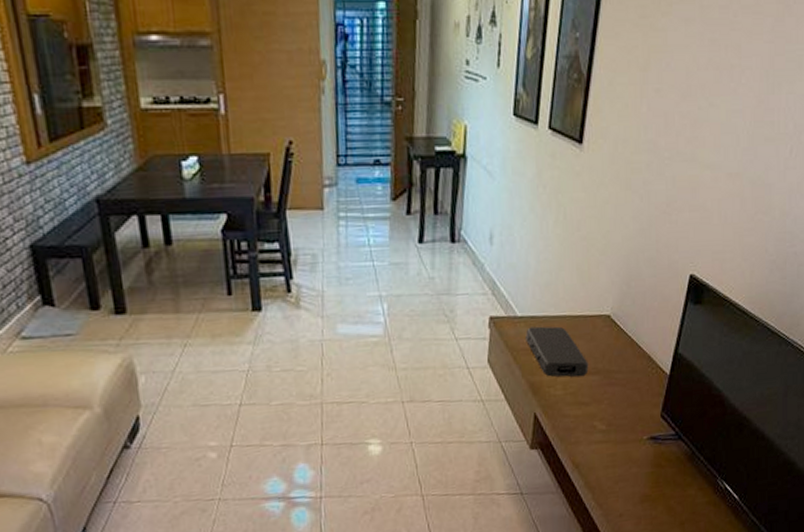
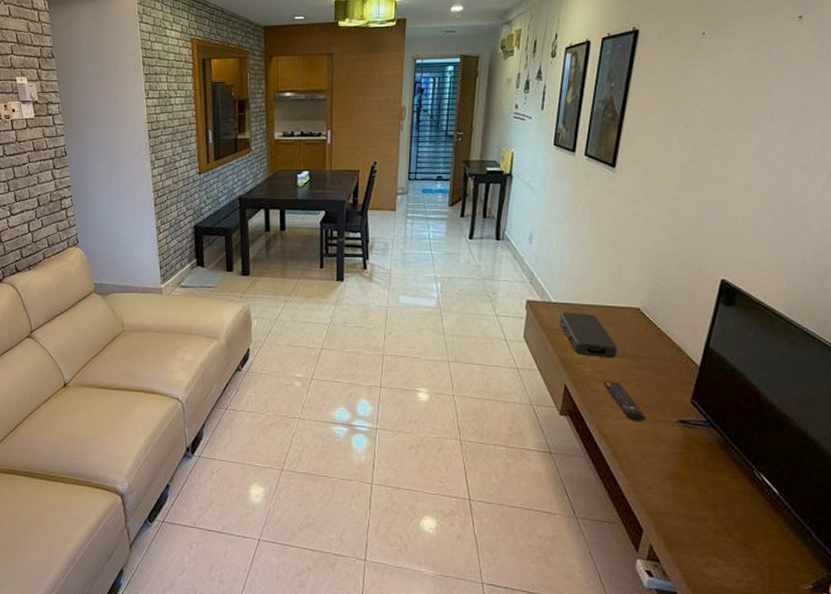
remote control: none [574,402,618,445] -> present [603,381,647,421]

